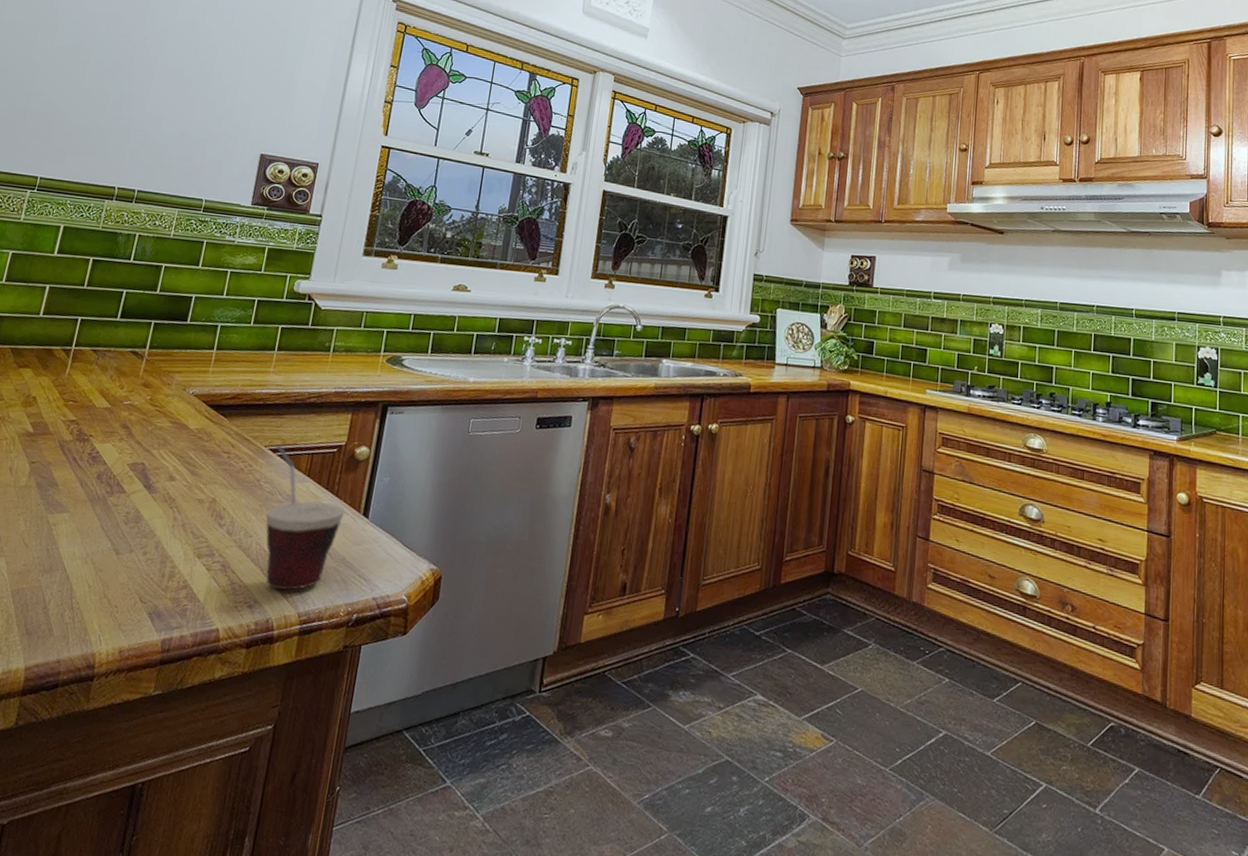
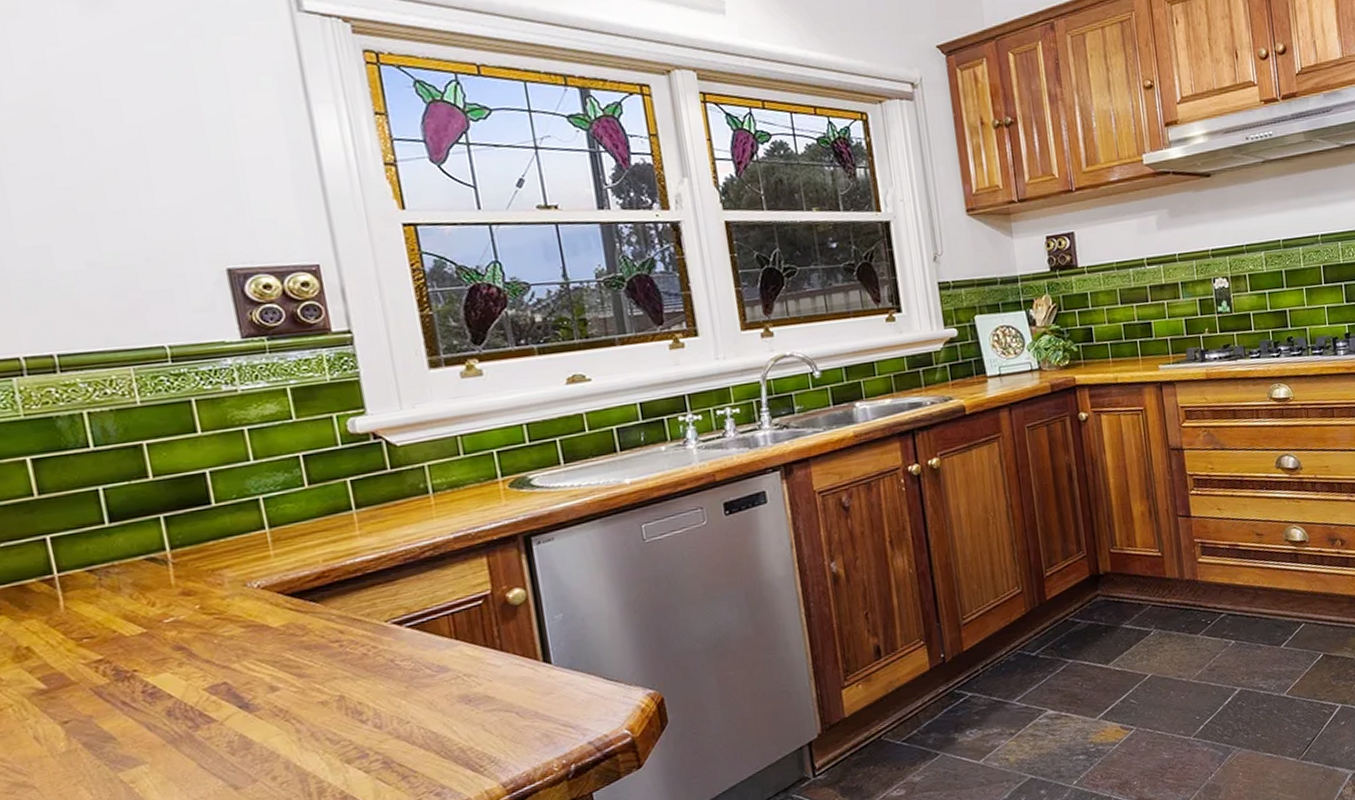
cup: present [265,445,346,591] -> none [400,614,520,768]

